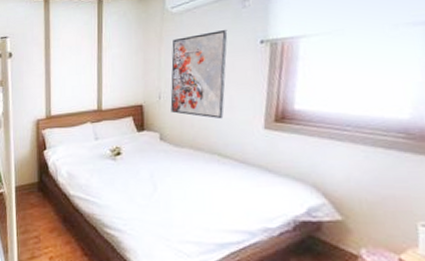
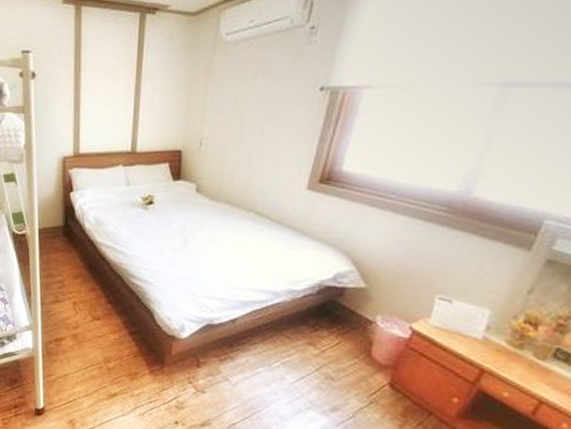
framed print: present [170,30,228,119] -> none [211,70,286,175]

